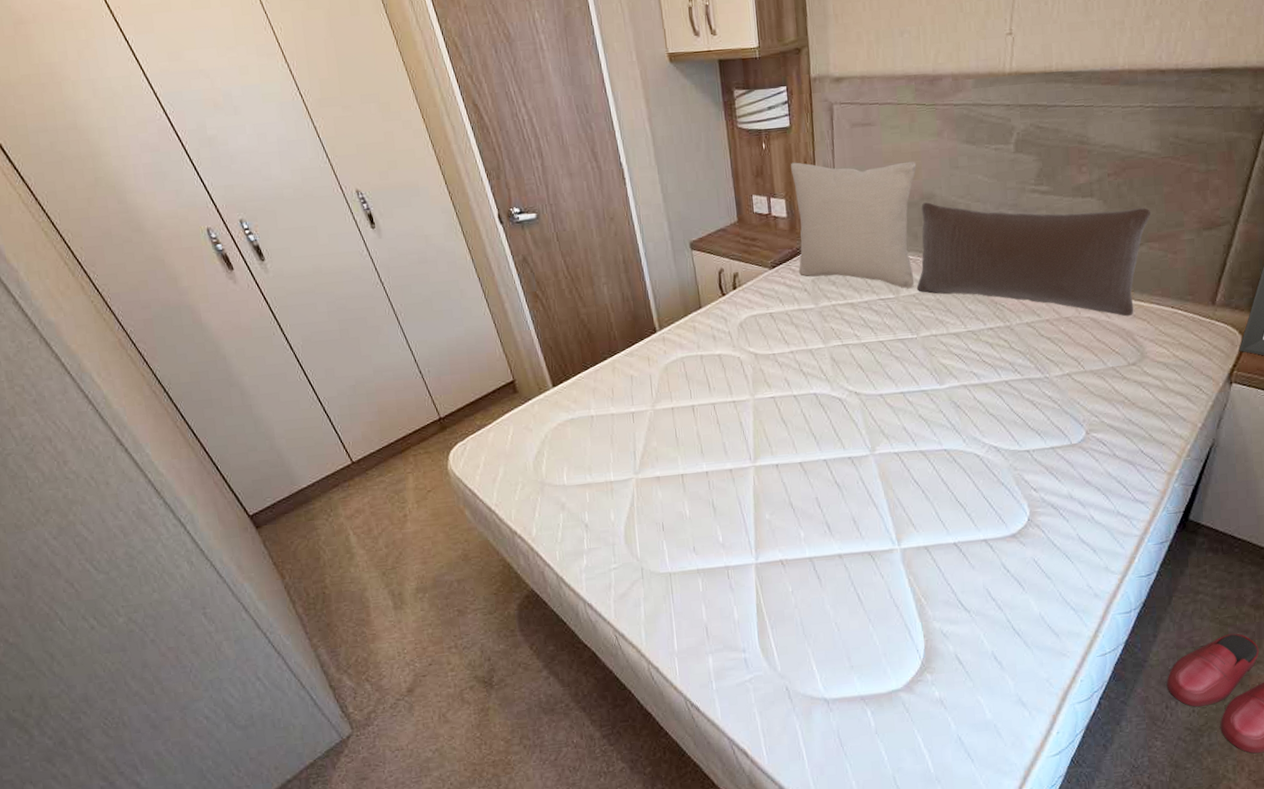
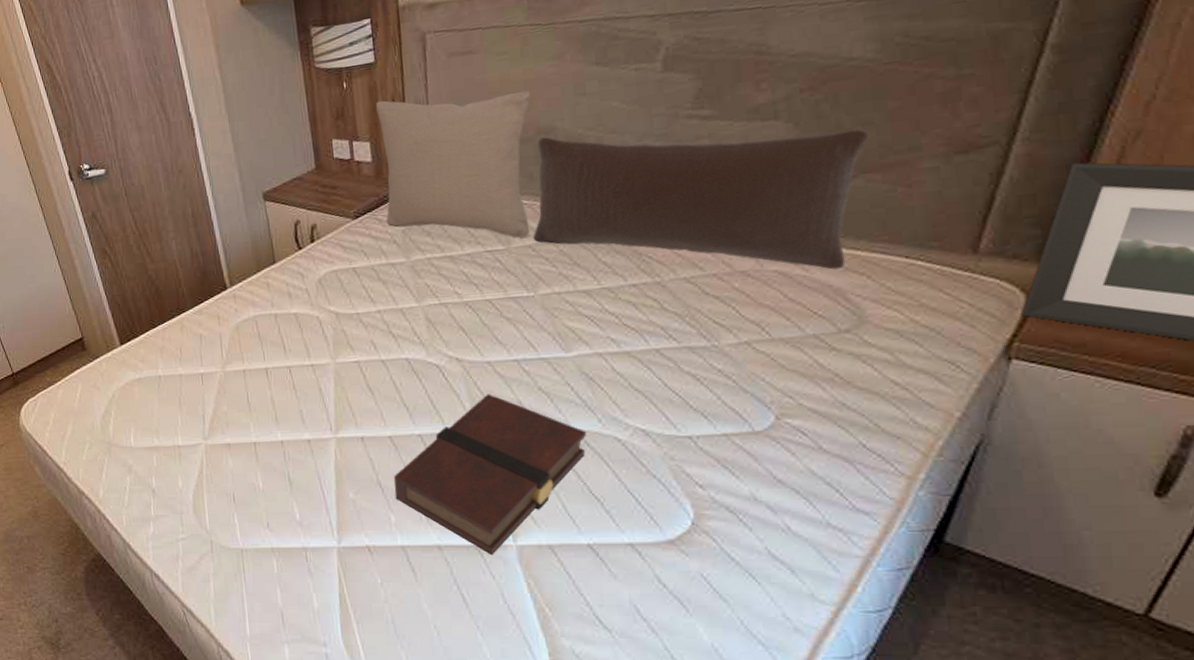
book: none [803,422,955,559] -> present [394,393,587,556]

